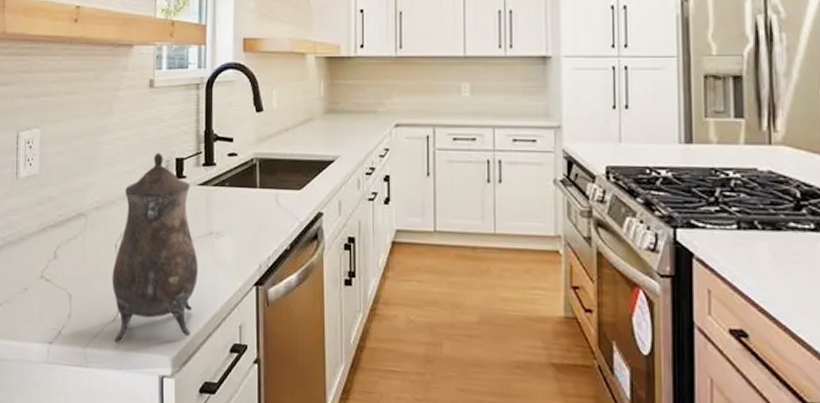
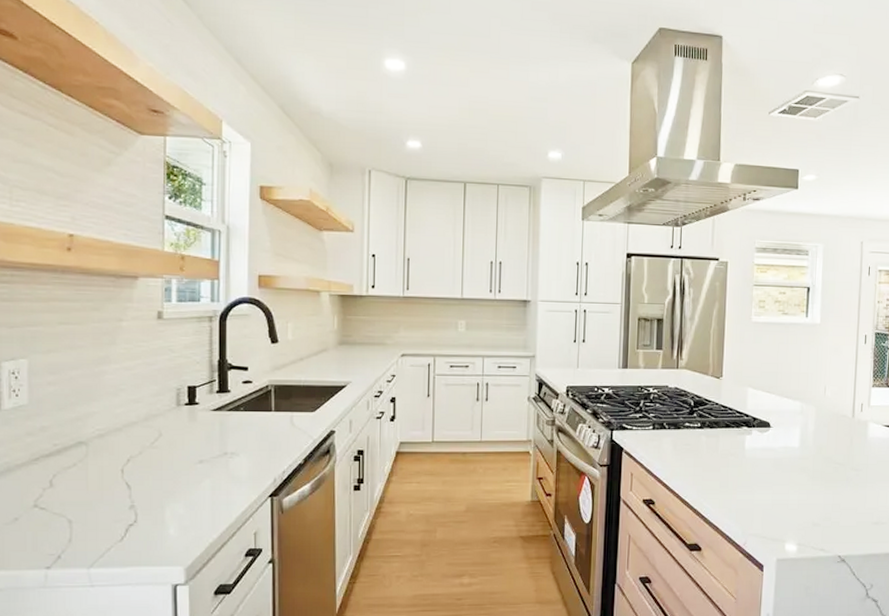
teapot: present [112,153,198,343] -> none [118,381,212,561]

